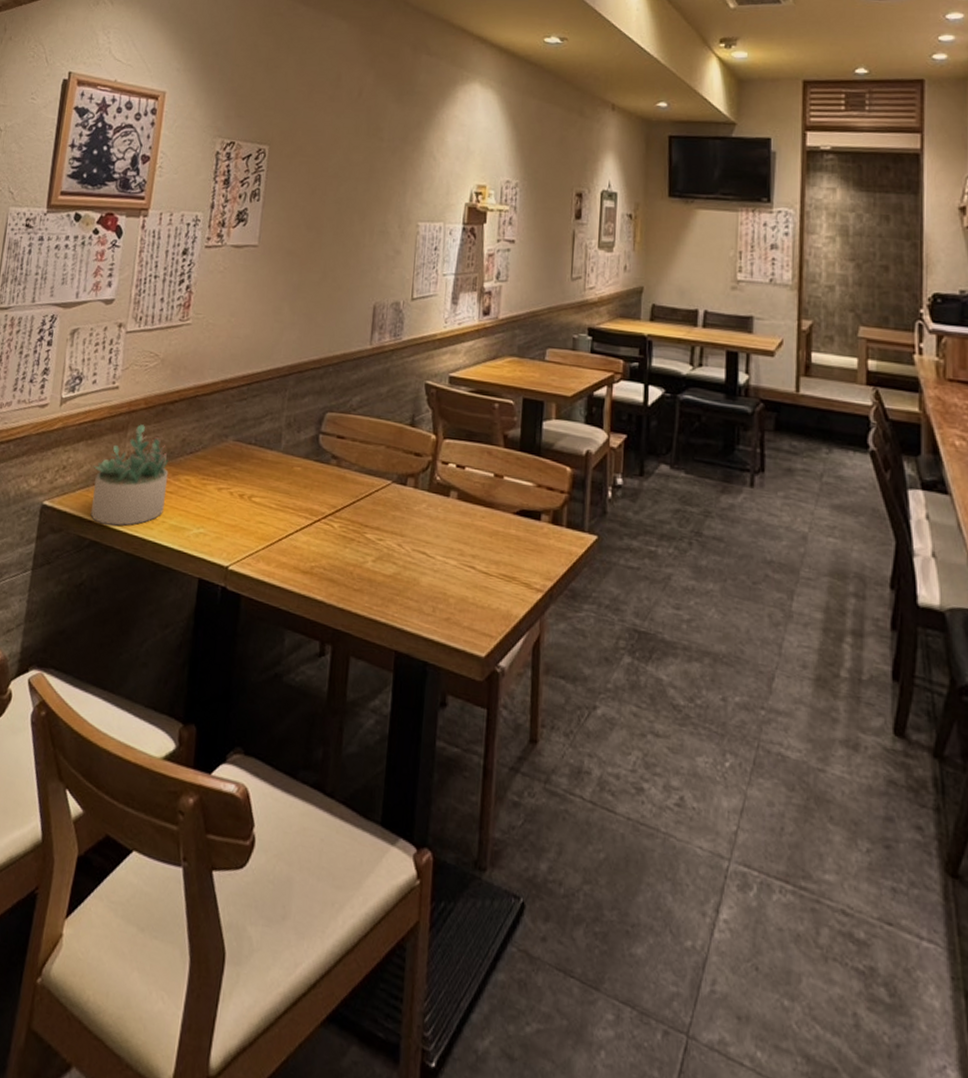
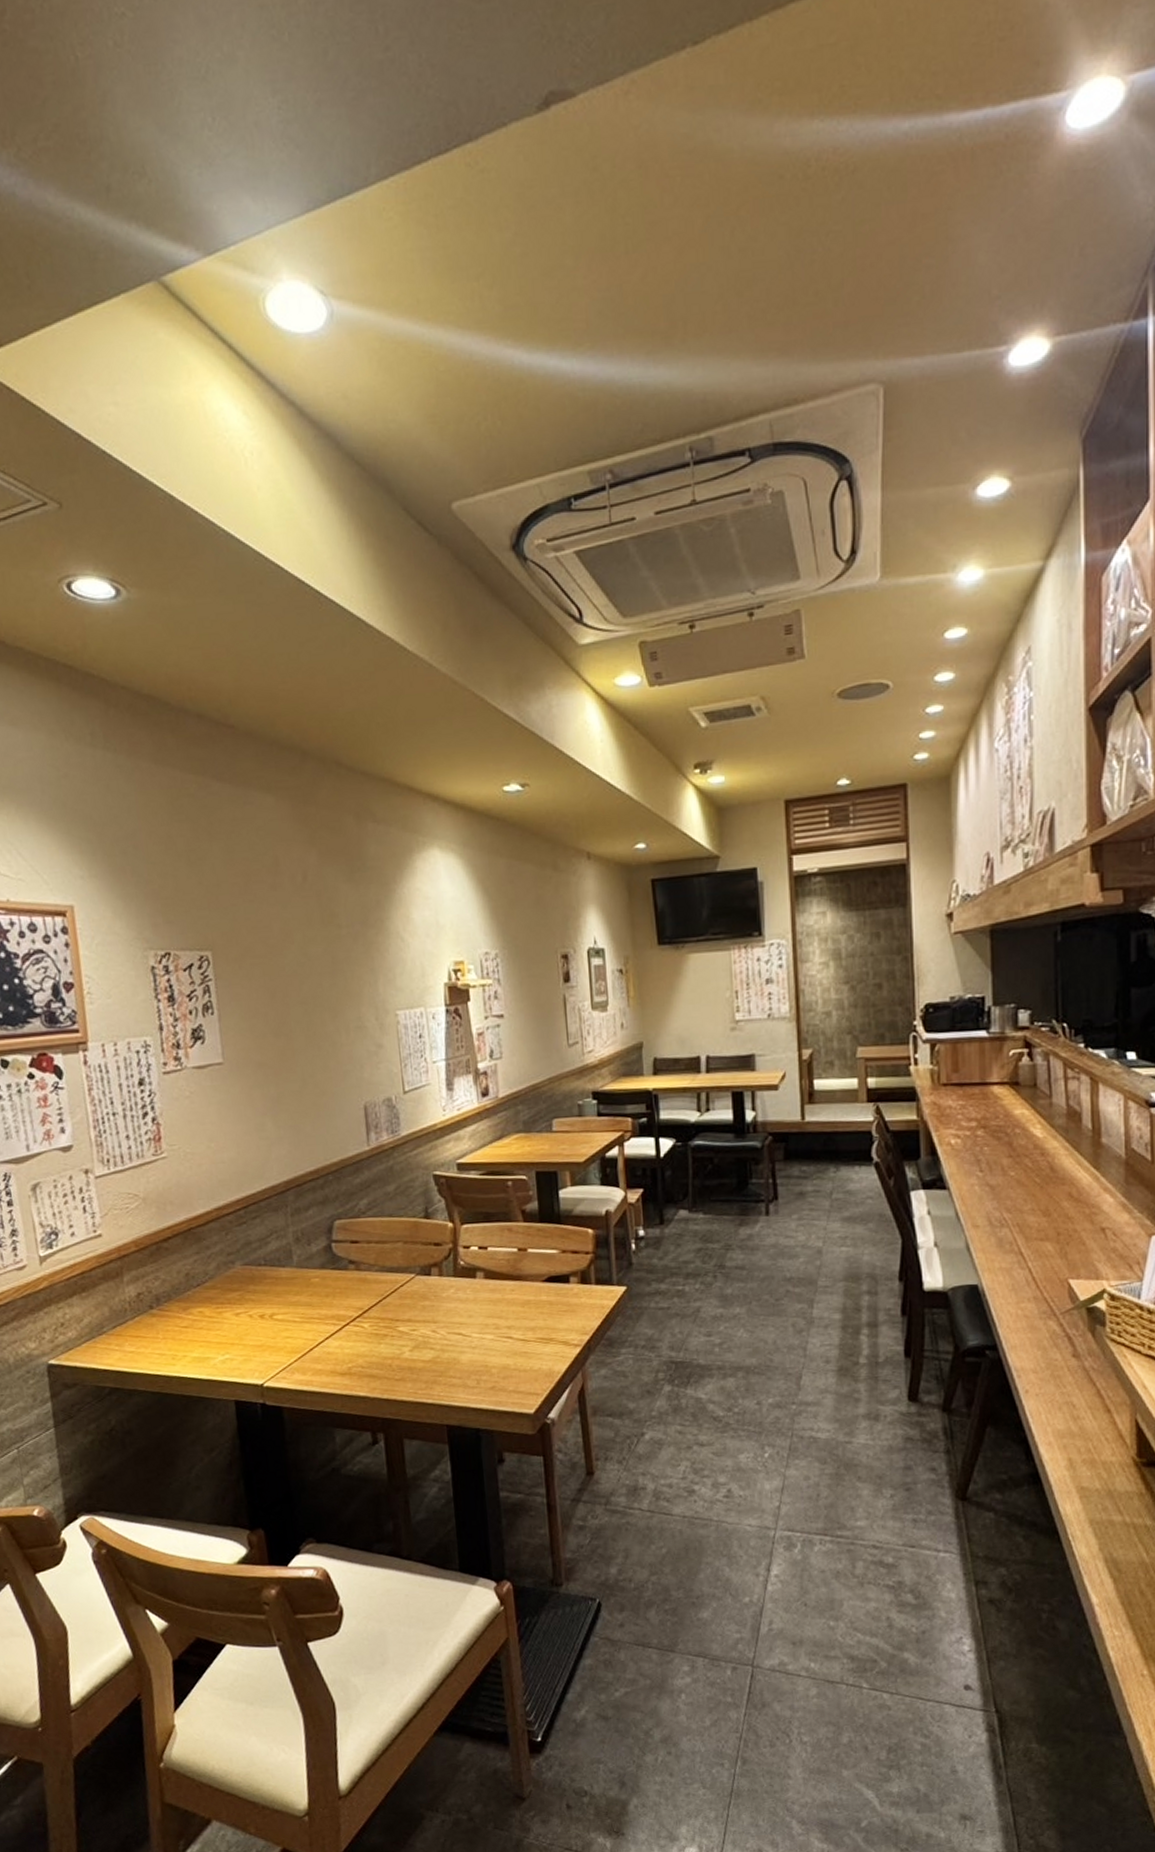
succulent plant: present [90,424,169,526] -> none [94,1267,182,1370]

